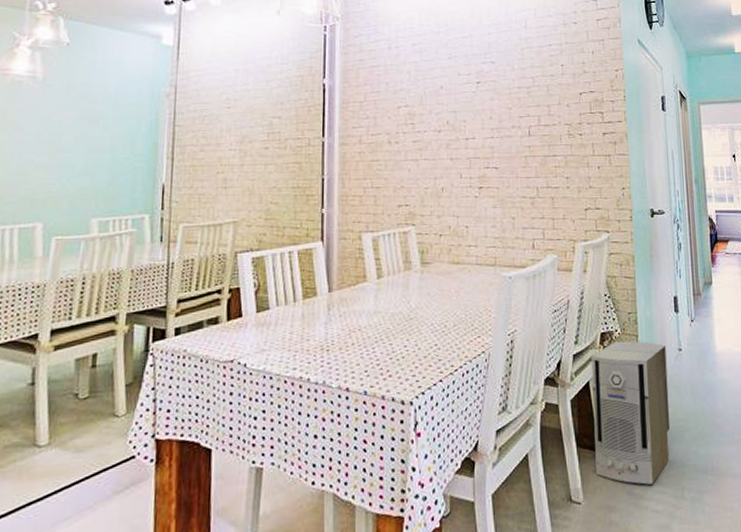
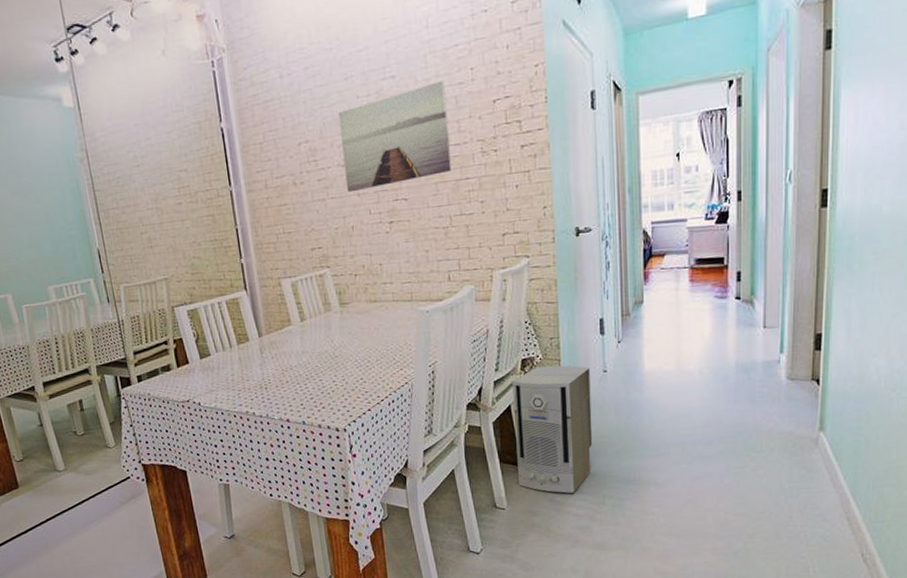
wall art: none [439,71,540,156] -> present [338,81,451,193]

